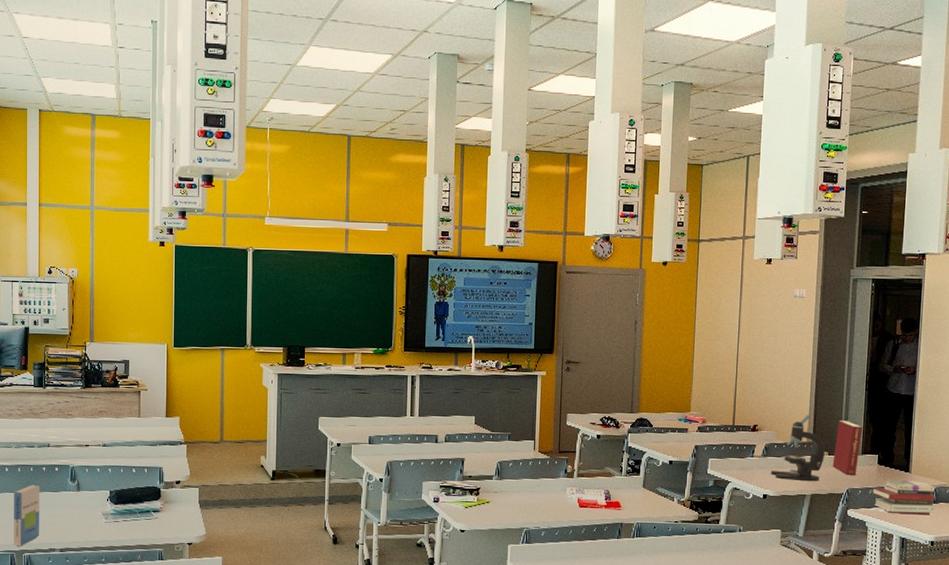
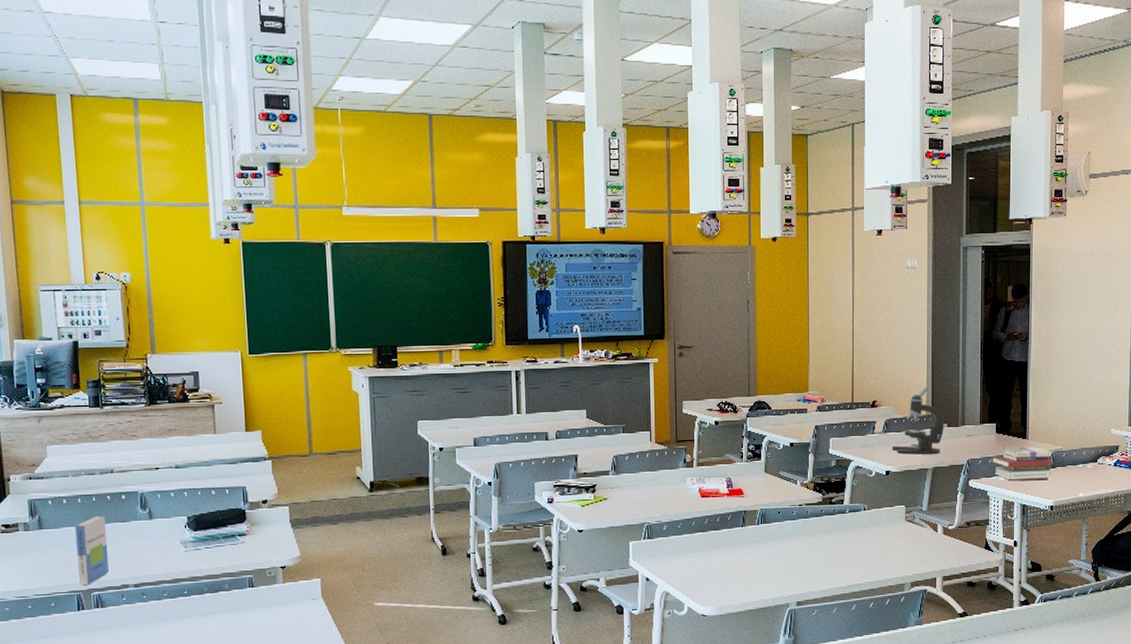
book: present [832,420,863,475] -> none [952,391,980,446]

